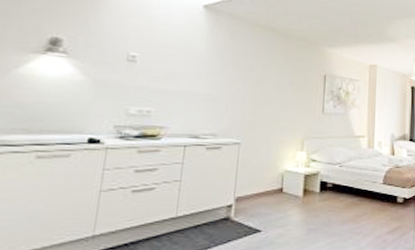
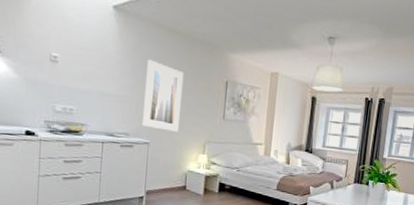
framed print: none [232,56,280,129] -> present [141,59,184,132]

